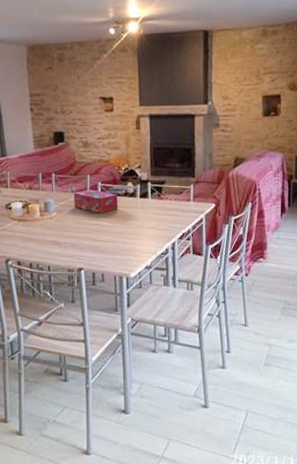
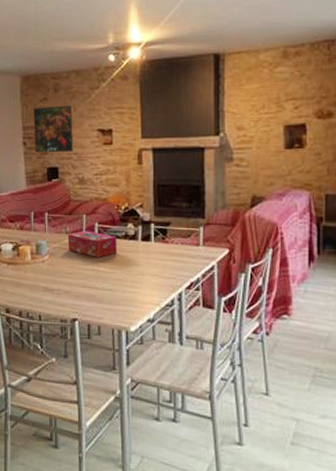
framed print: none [40,74,78,119] -> present [33,105,74,153]

